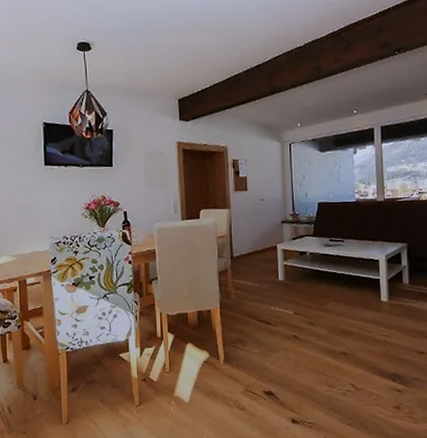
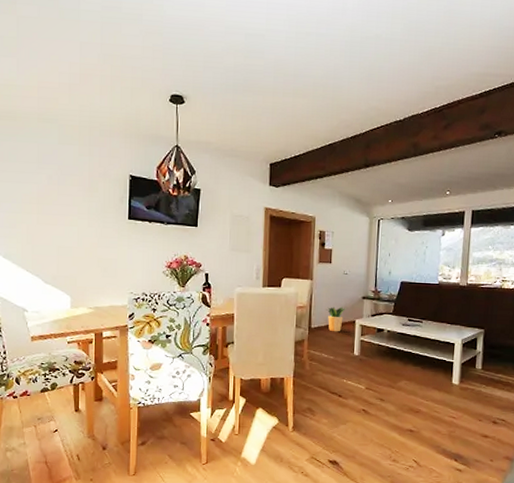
potted plant: none [246,233,267,259] -> present [326,306,346,332]

